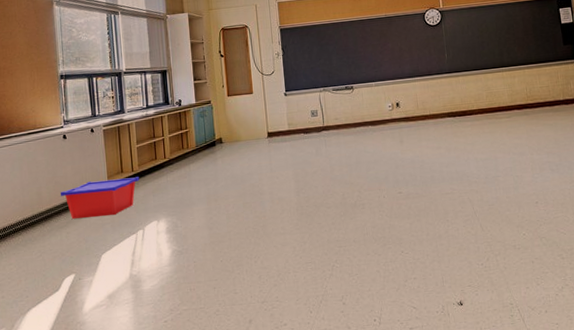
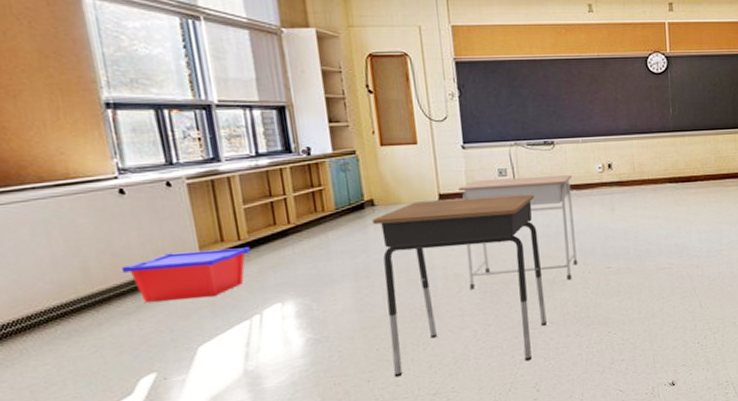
school desk: none [221,130,350,286] -> present [372,194,547,377]
school desk: none [282,113,375,212] -> present [458,174,578,290]

